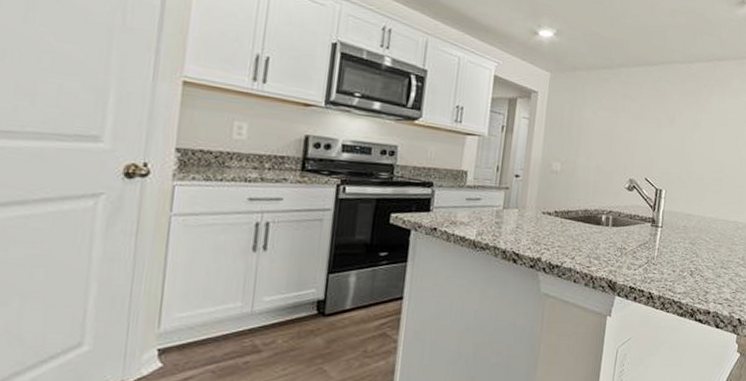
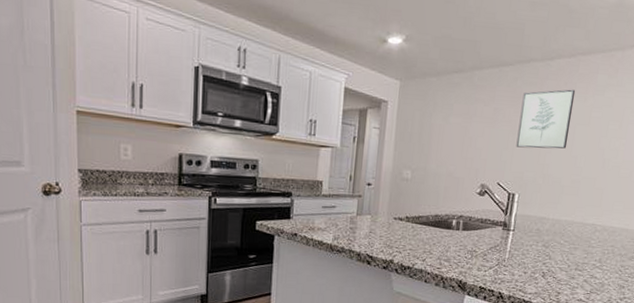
wall art: none [662,91,714,147] -> present [516,89,576,149]

